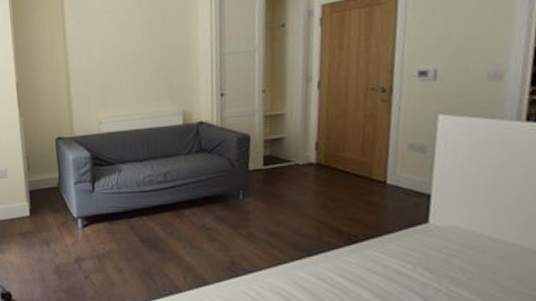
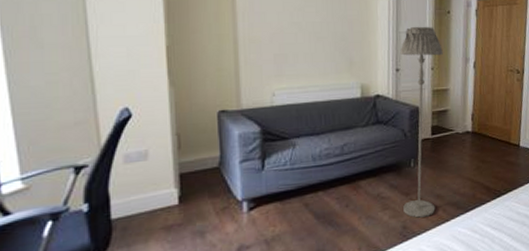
floor lamp: none [224,44,277,255] -> present [400,26,443,218]

